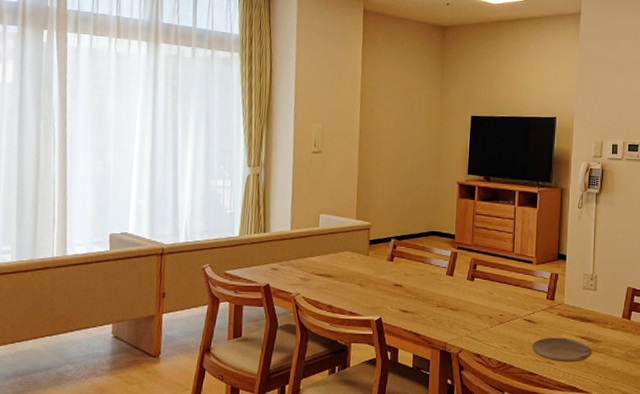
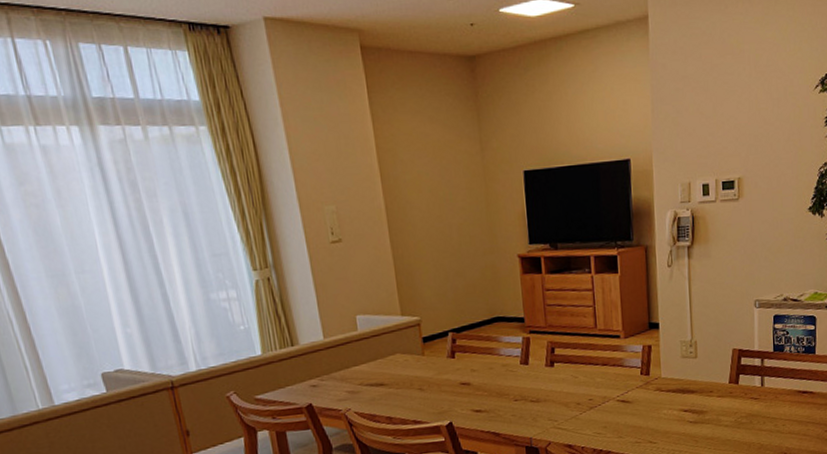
plate: present [531,337,592,363] -> none [629,413,698,440]

